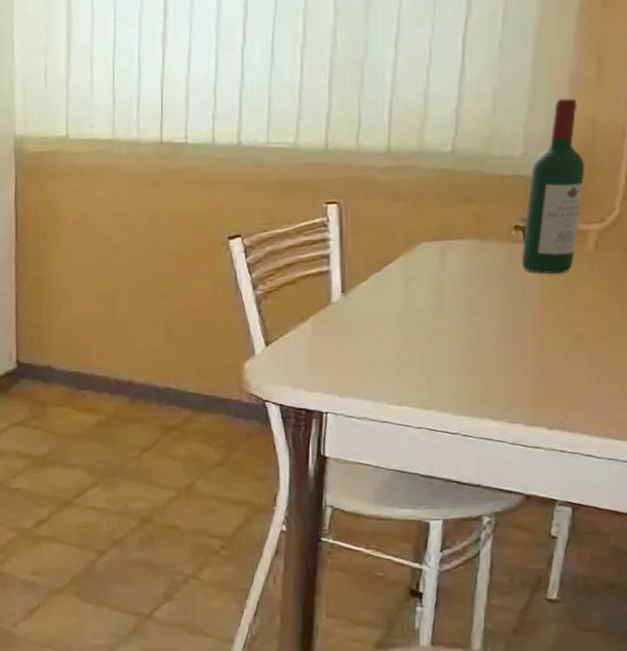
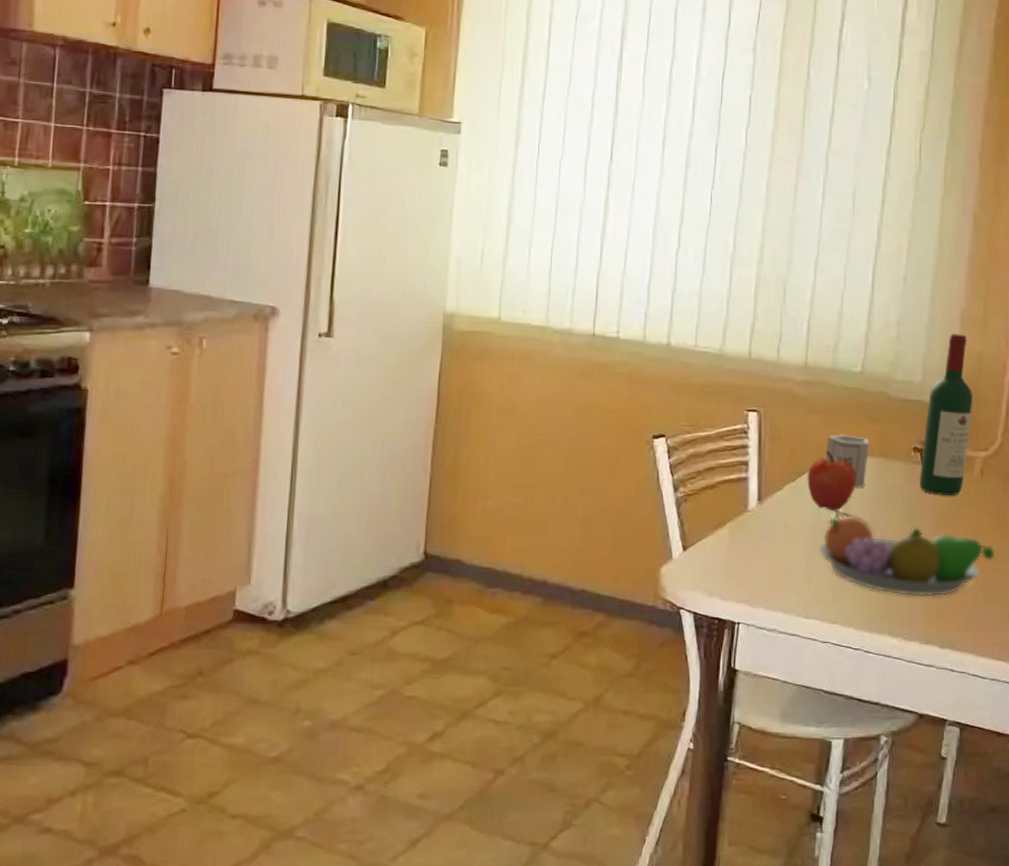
apple: none [393,237,449,298] -> present [806,451,857,511]
fruit bowl: none [409,300,613,379] -> present [818,513,995,597]
cup: none [414,218,463,273] -> present [825,434,869,488]

